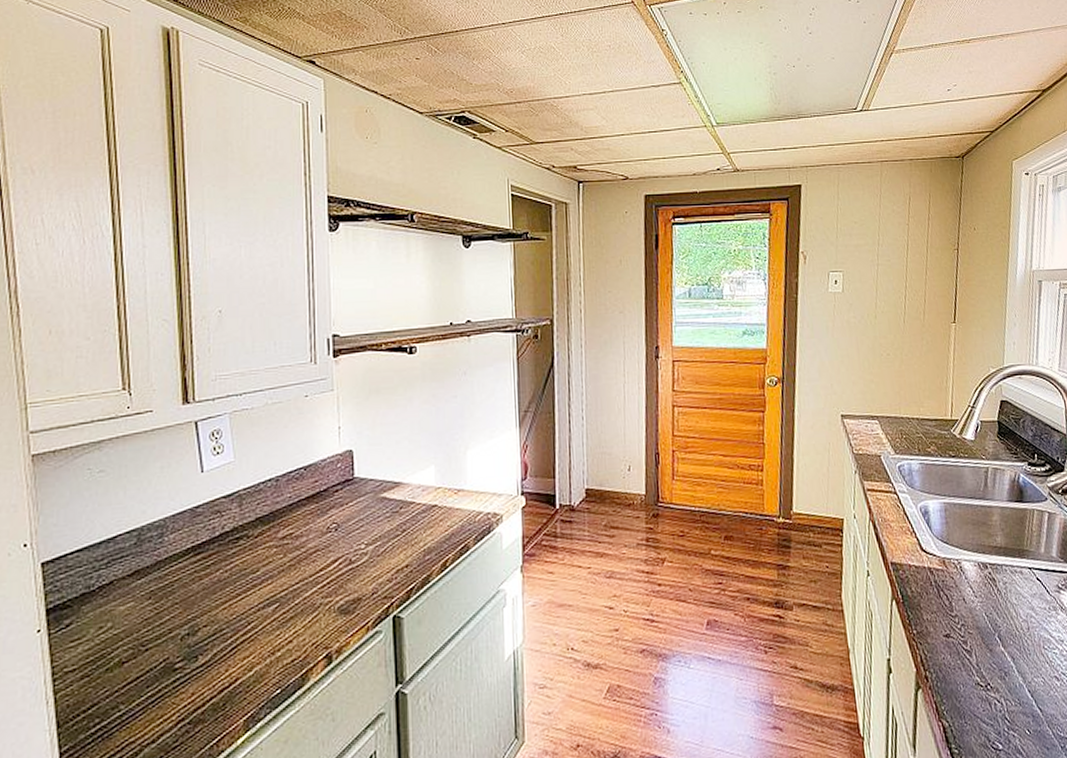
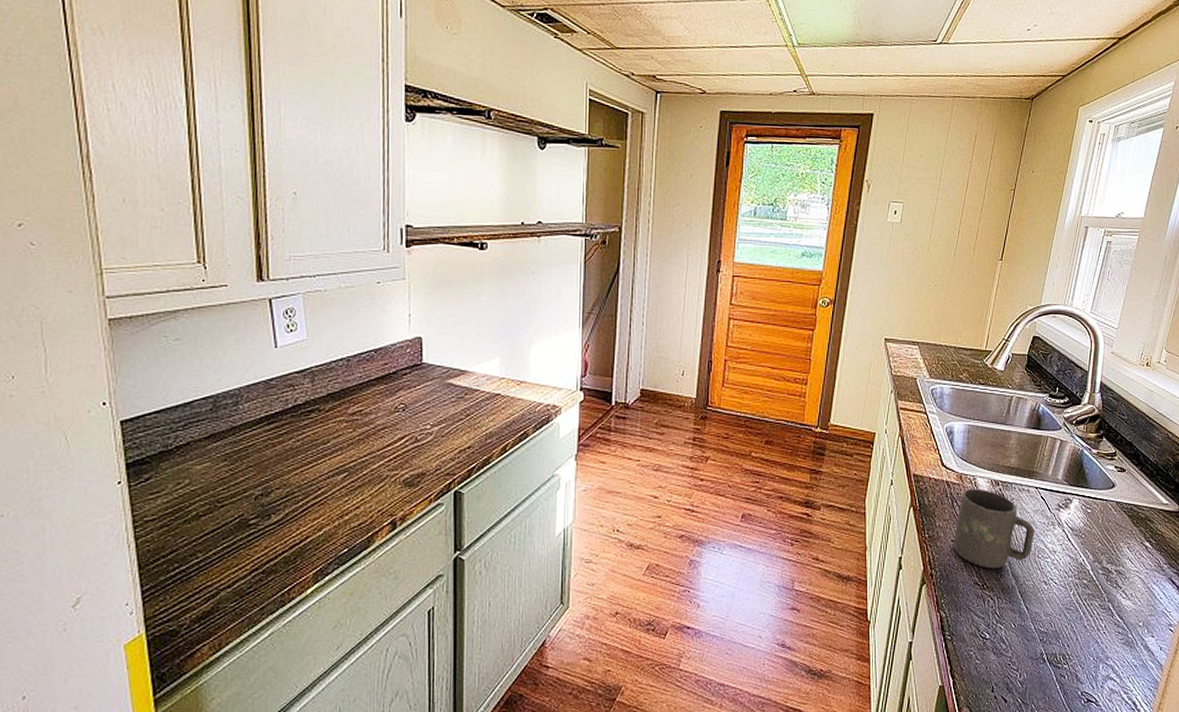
mug: none [945,573,1036,666] -> present [952,488,1035,569]

